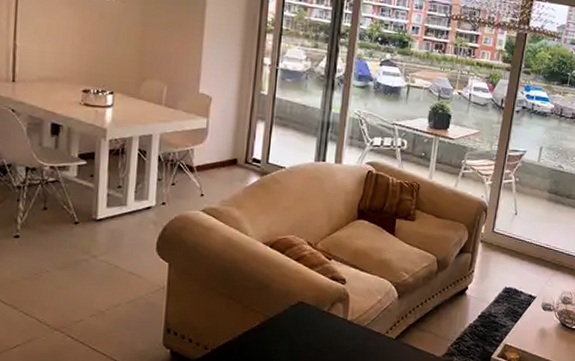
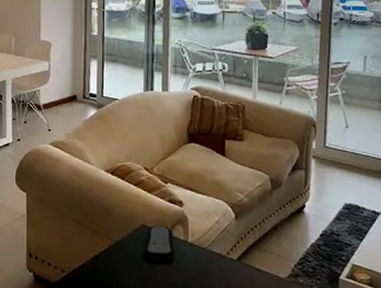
remote control: none [298,303,333,339] -> present [143,226,175,261]

